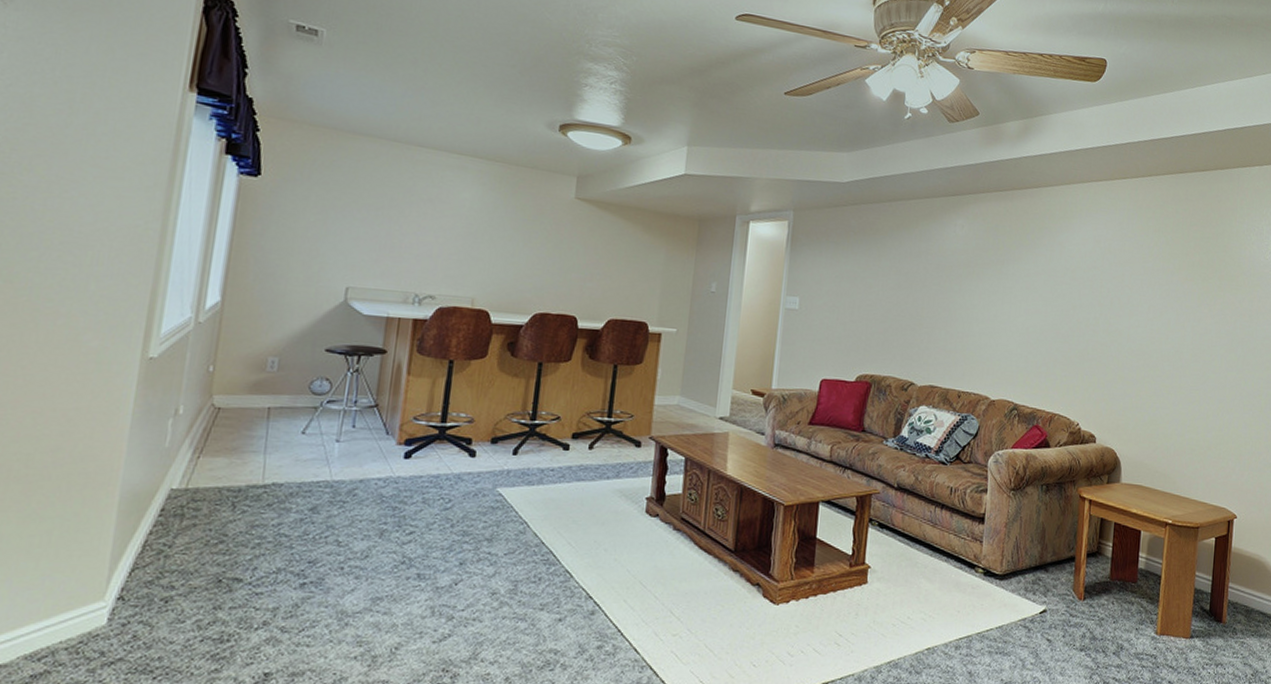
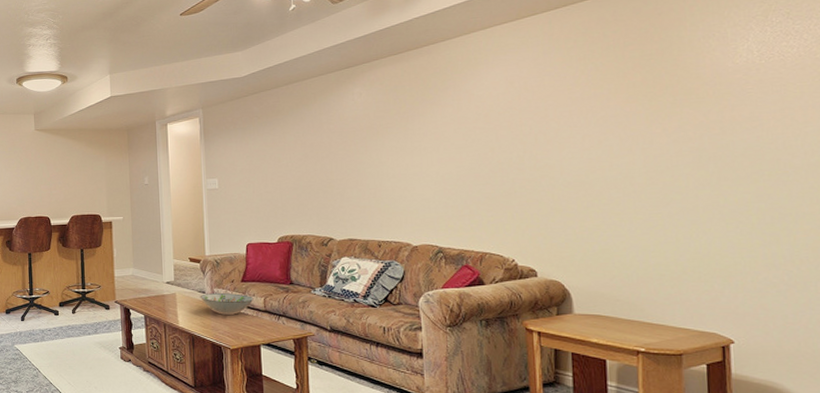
decorative bowl: none [757,435,820,464] -> present [200,293,254,315]

